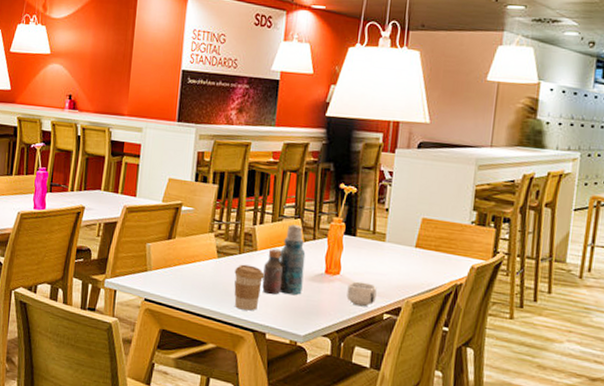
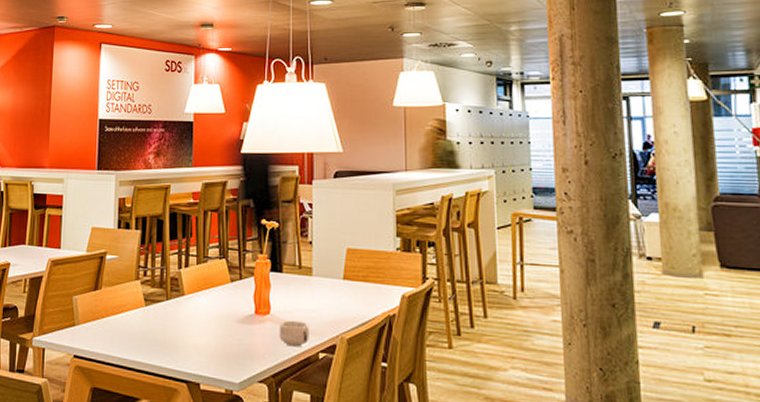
coffee cup: present [234,264,265,311] -> none [163,311,194,360]
bottle: present [262,224,306,295] -> none [192,265,234,341]

